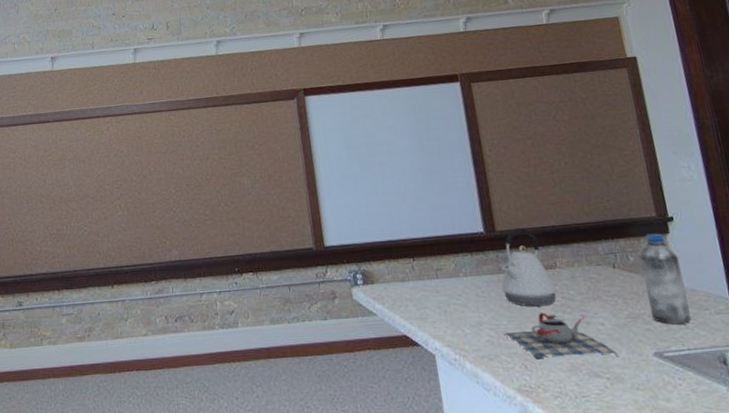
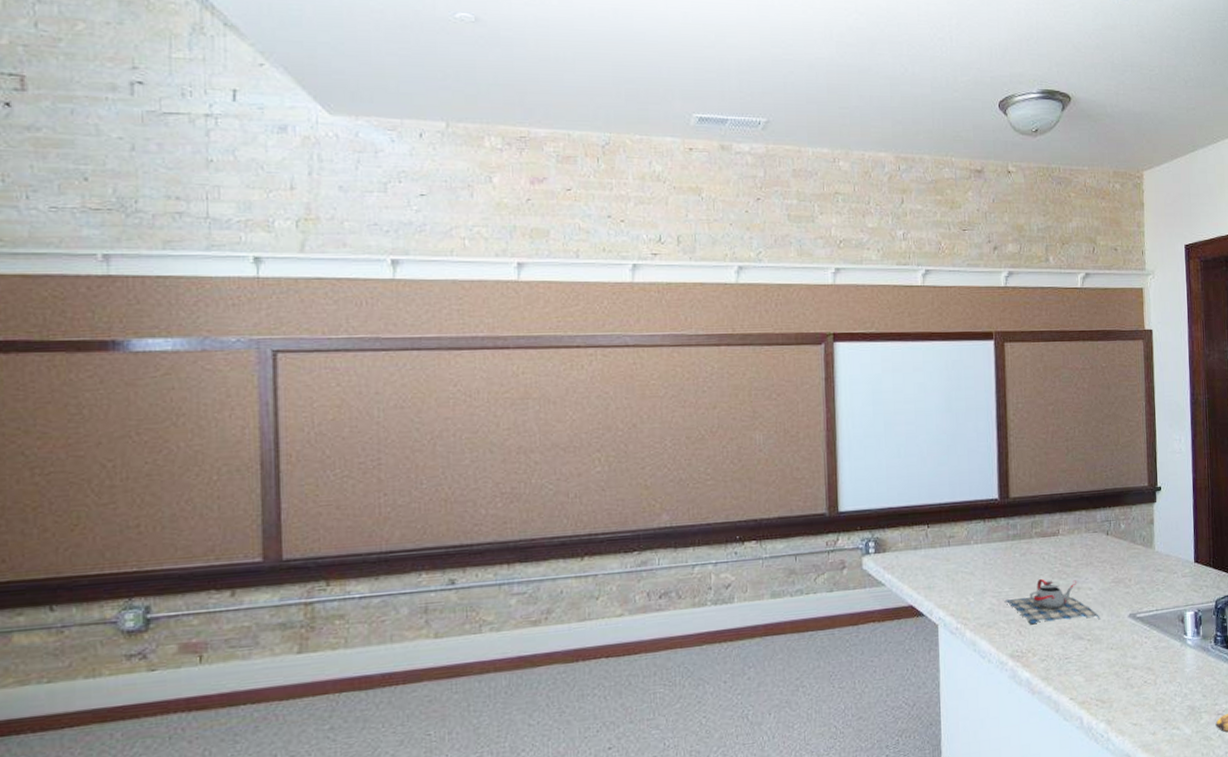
kettle: present [501,227,558,307] -> none [1008,494,1057,574]
water bottle: present [640,233,692,325] -> none [1130,502,1162,588]

